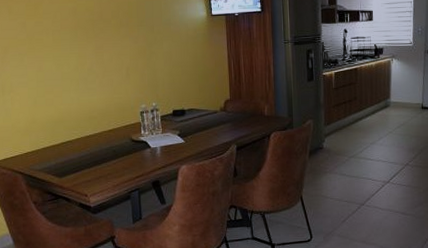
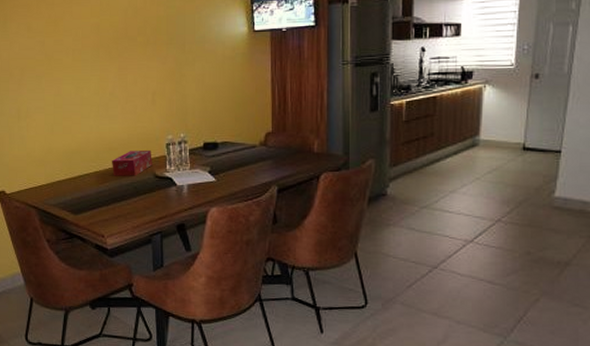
tissue box: none [92,117,129,142] -> present [112,149,152,176]

